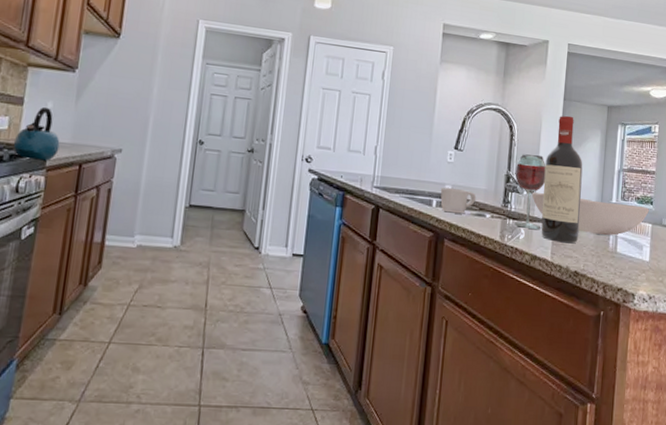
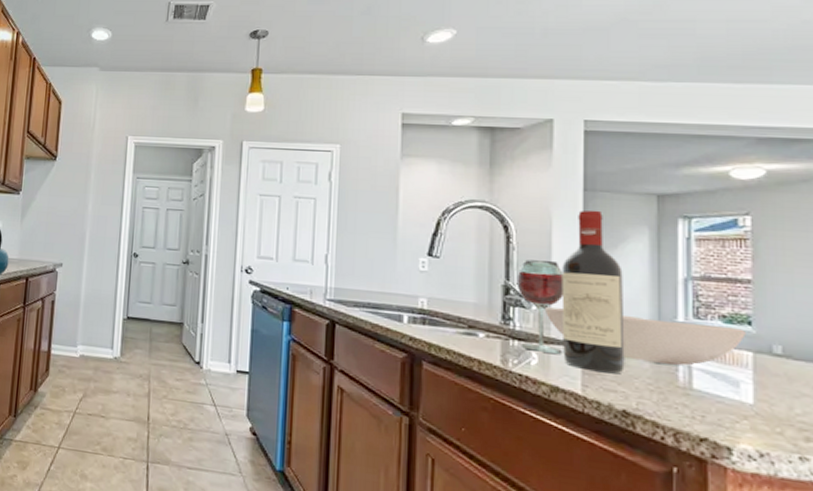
mug: present [440,187,477,214] -> none [412,300,463,332]

